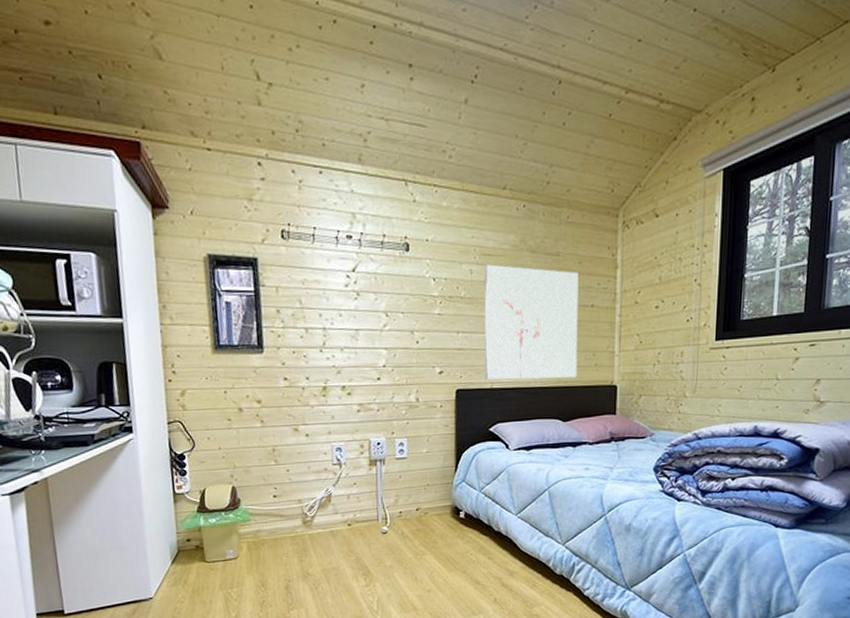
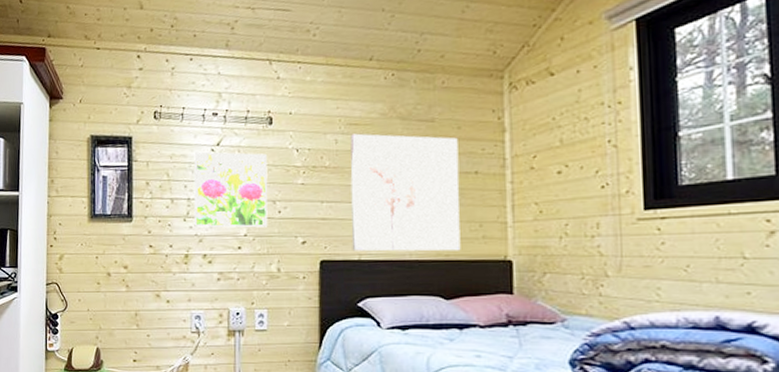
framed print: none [328,277,407,359] -> present [193,151,268,228]

